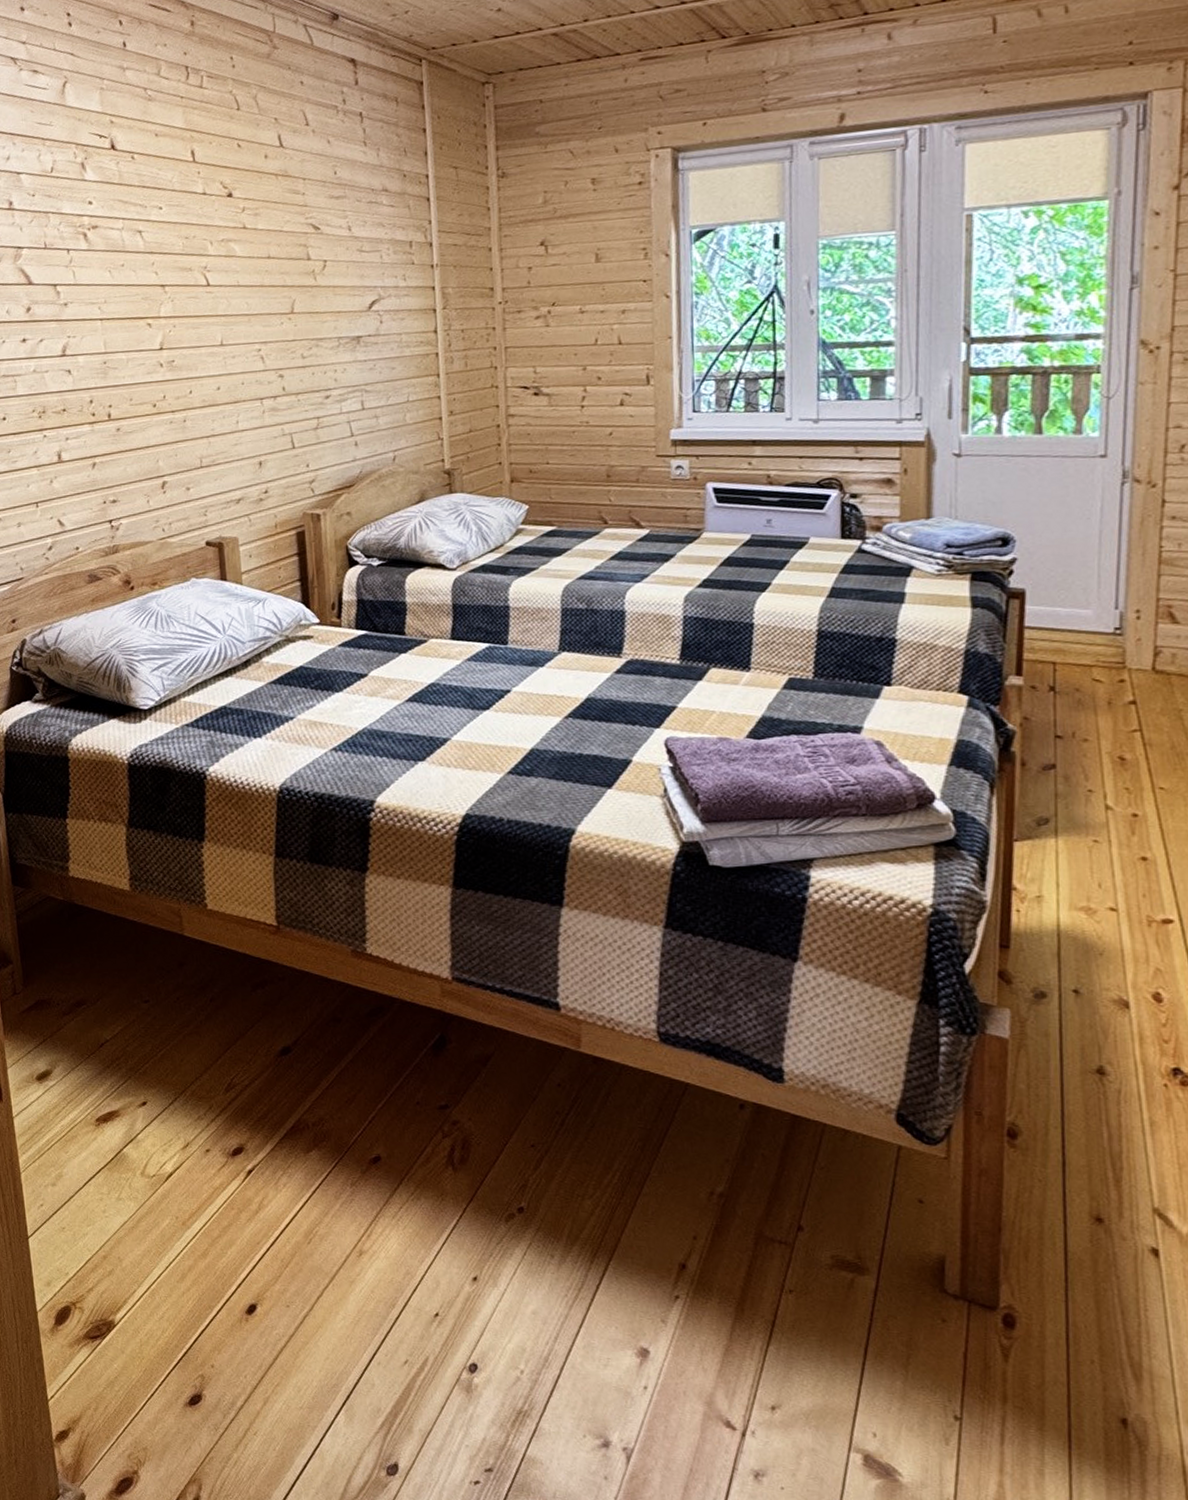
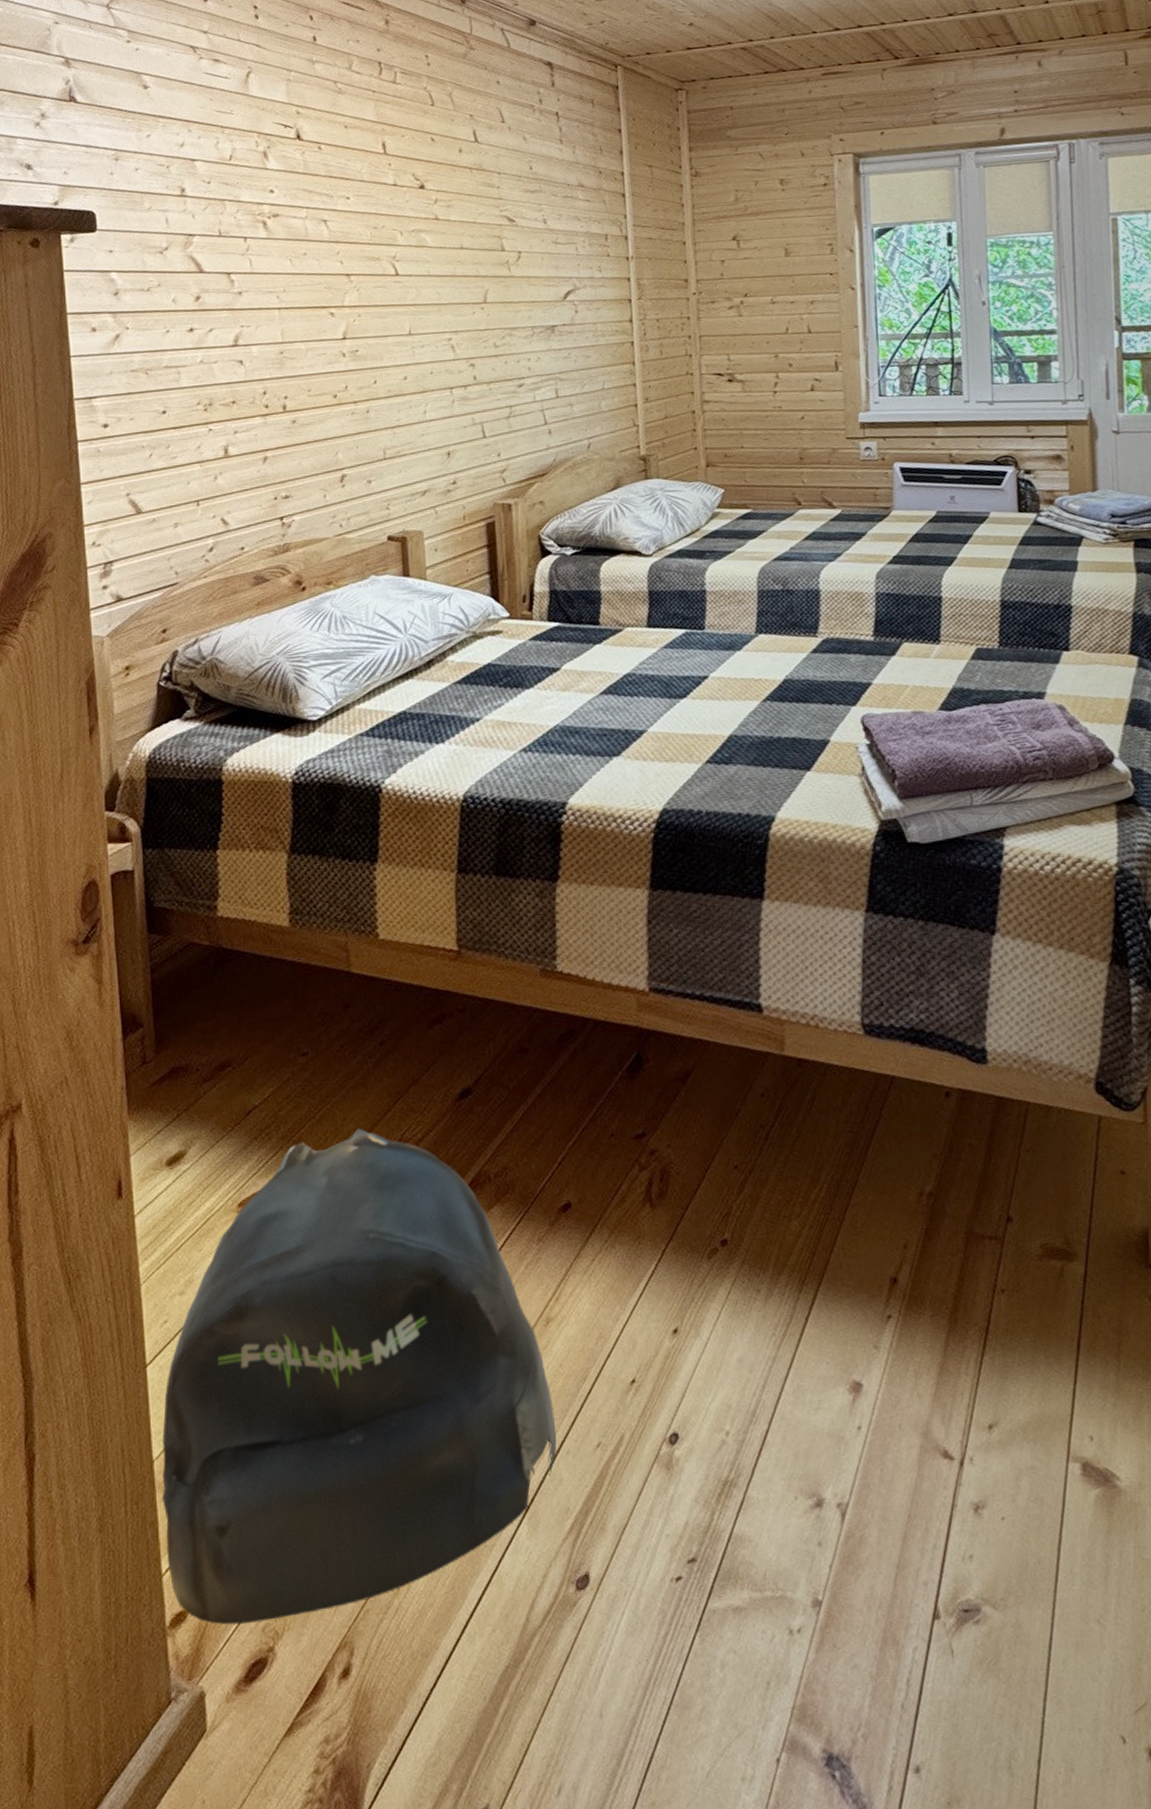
backpack: none [43,1069,370,1451] -> present [162,1128,557,1625]

